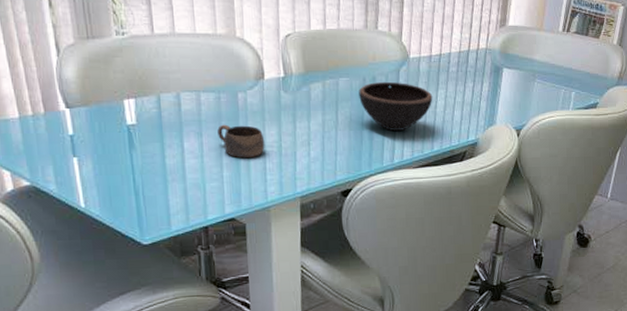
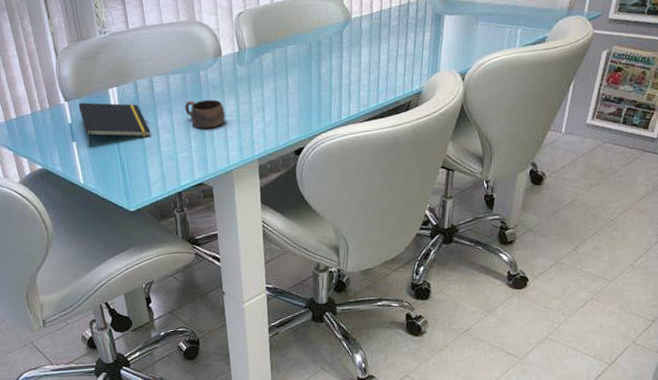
notepad: none [83,111,174,166] -> present [78,102,151,148]
bowl: present [359,81,433,132] -> none [306,43,376,90]

